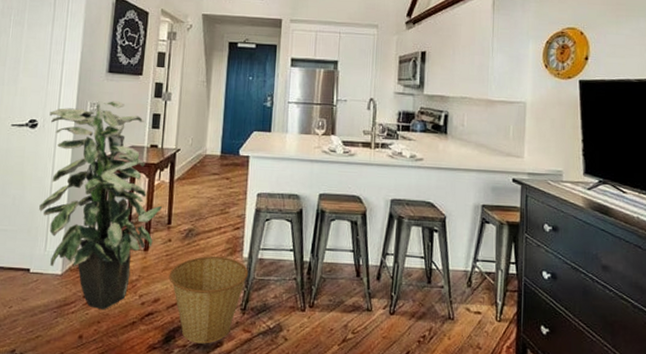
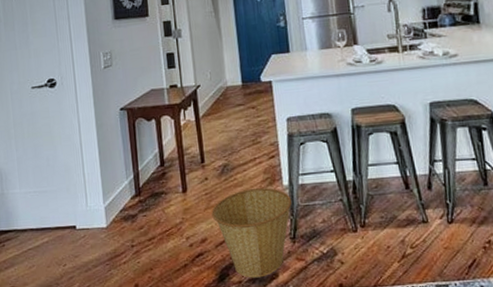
indoor plant: present [39,101,163,309] -> none [65,46,193,256]

